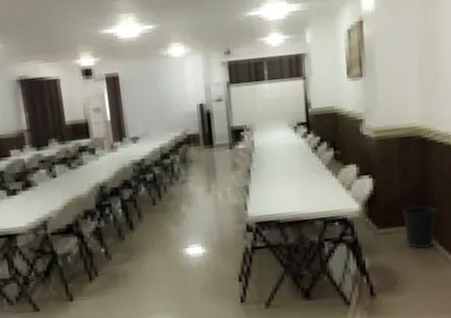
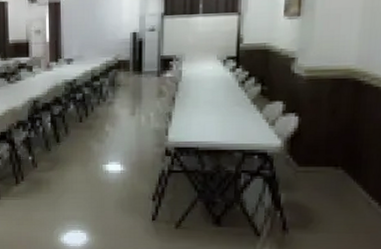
wastebasket: present [403,205,437,249] -> none [326,148,364,191]

